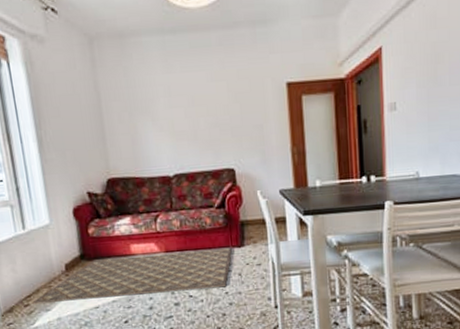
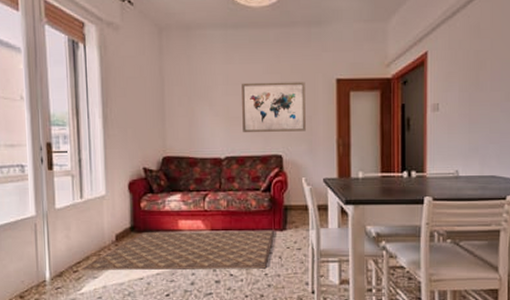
wall art: none [185,88,258,147] -> present [242,82,306,132]

